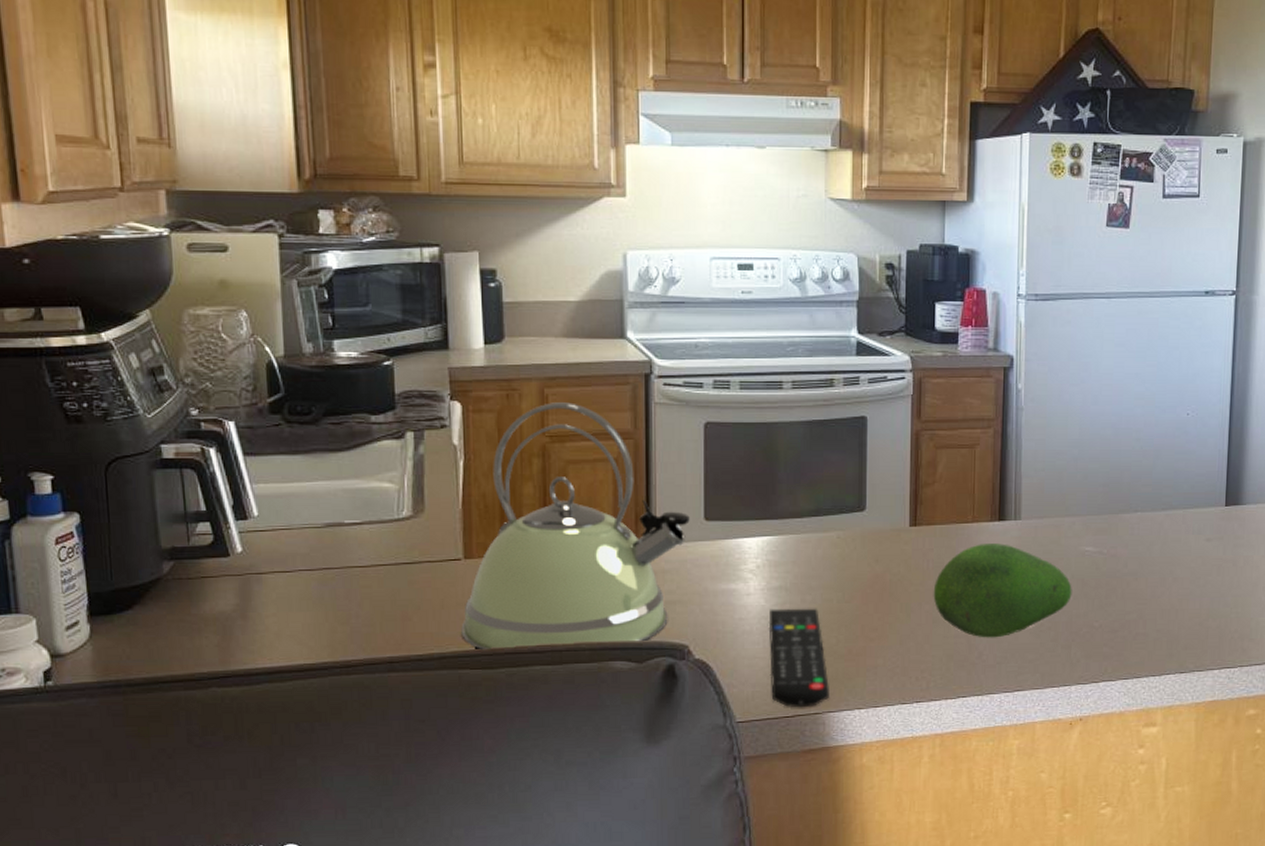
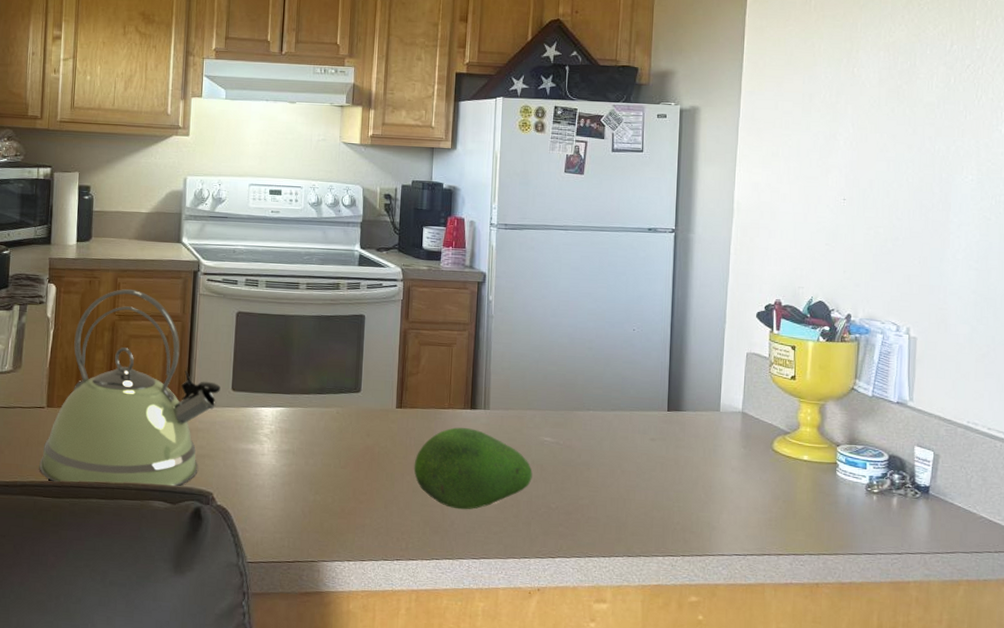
remote control: present [768,608,829,708] -> none [276,468,324,556]

